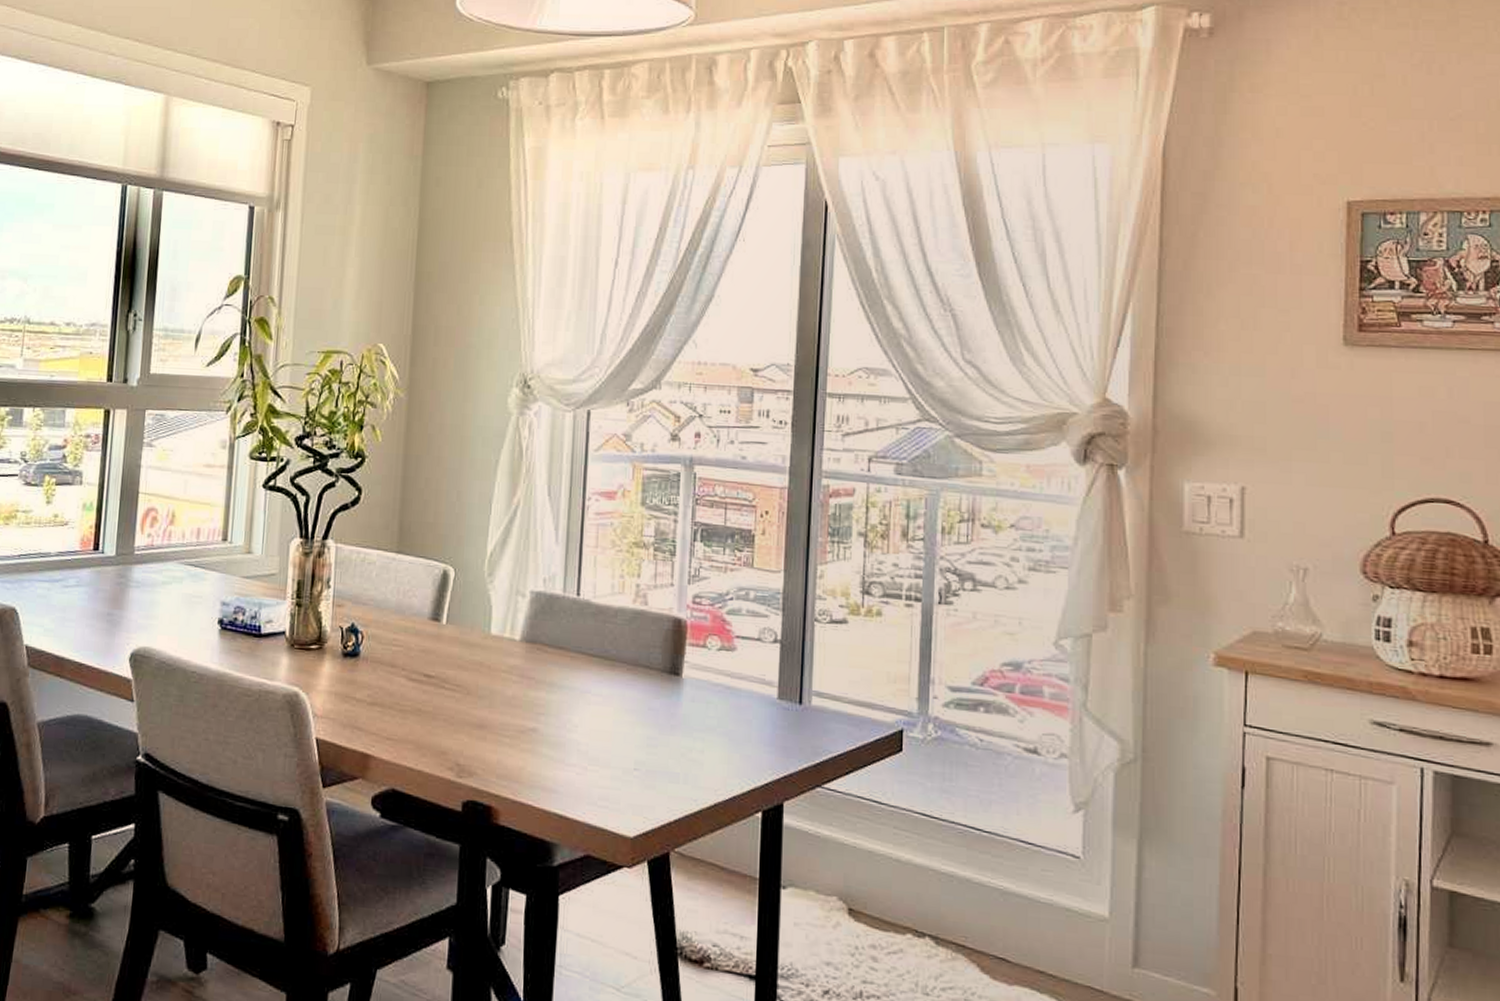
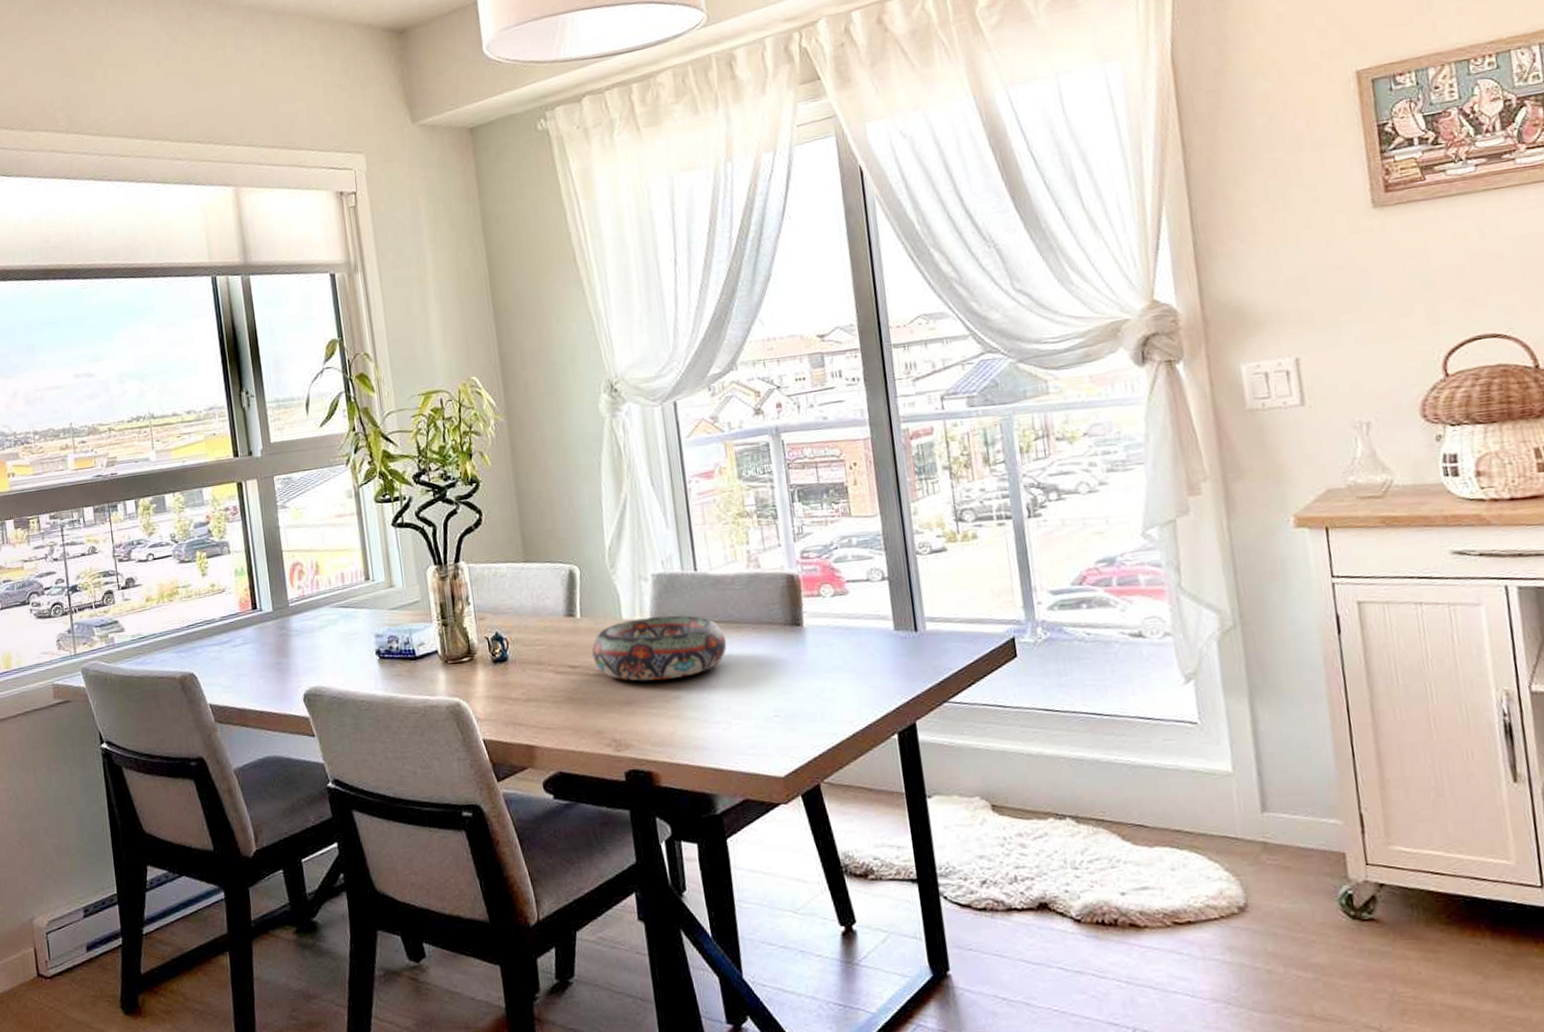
decorative bowl: none [450,636,598,709] -> present [591,615,727,682]

